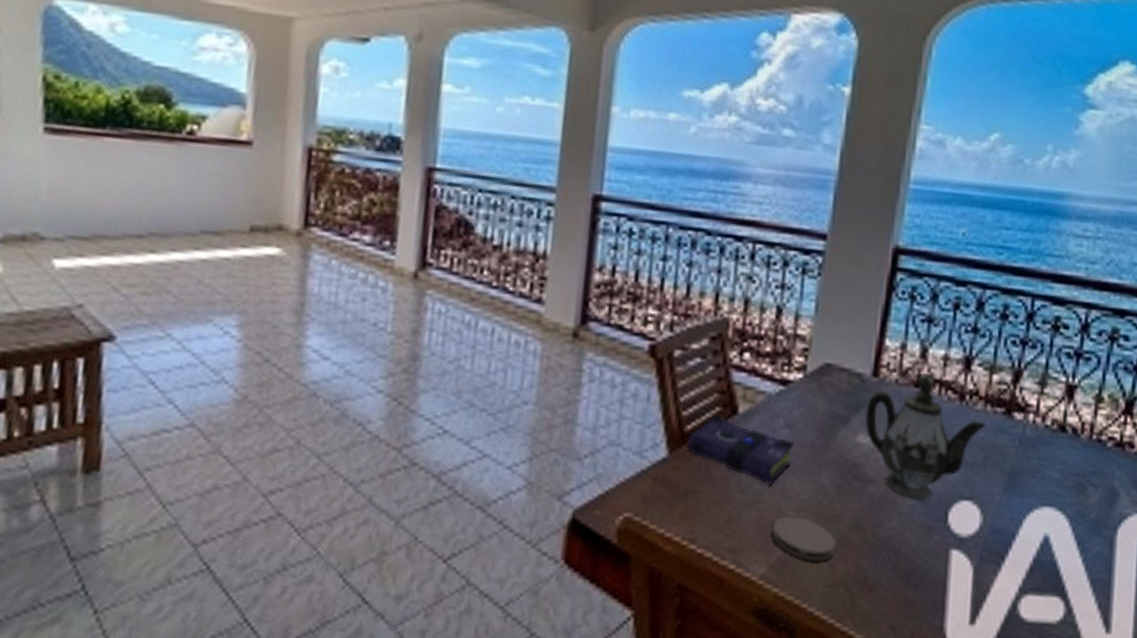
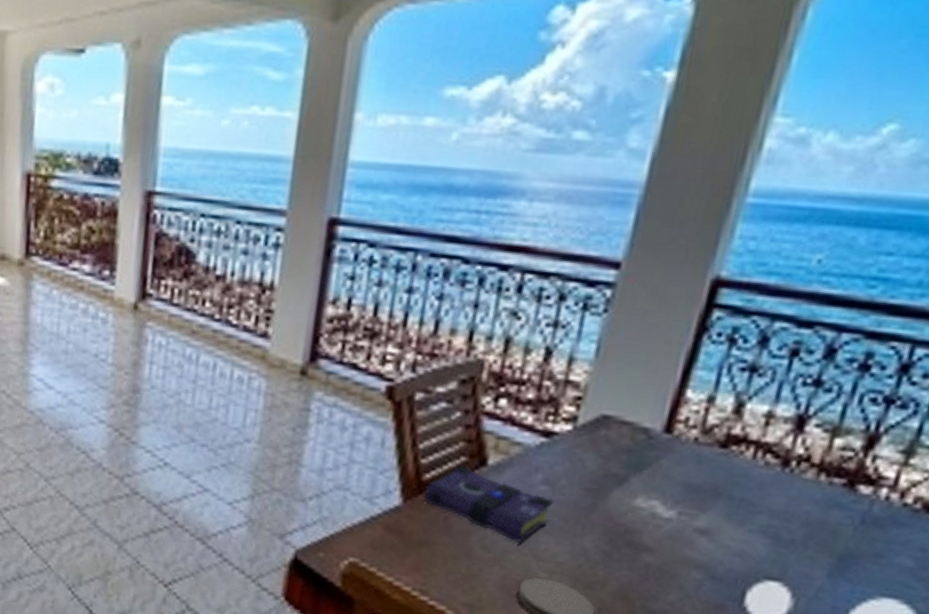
teapot: present [865,374,988,500] -> none [647,432,818,576]

